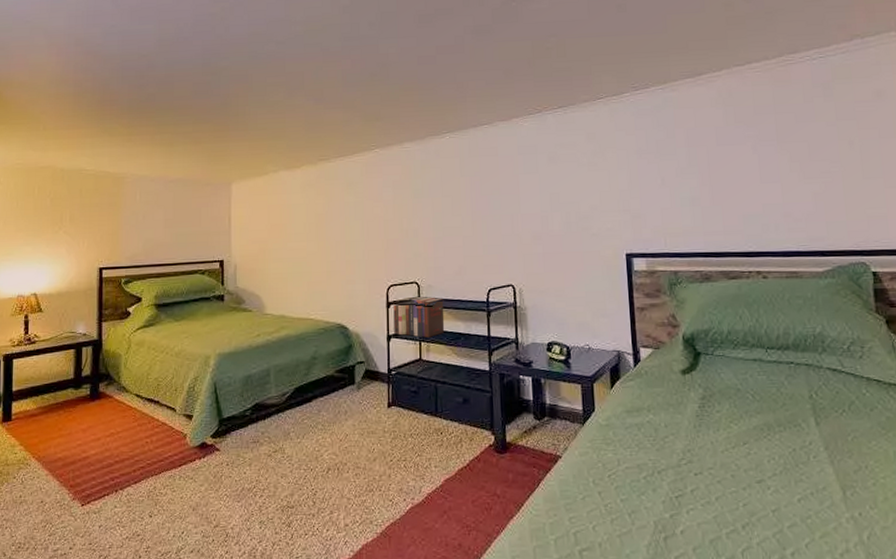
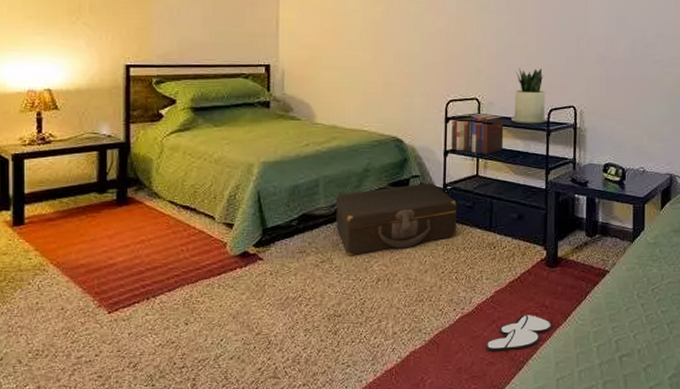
suitcase: none [285,368,403,445] -> present [335,183,457,256]
slippers: none [438,505,506,545] -> present [486,315,553,351]
planter: none [450,249,487,306] -> present [510,68,548,125]

